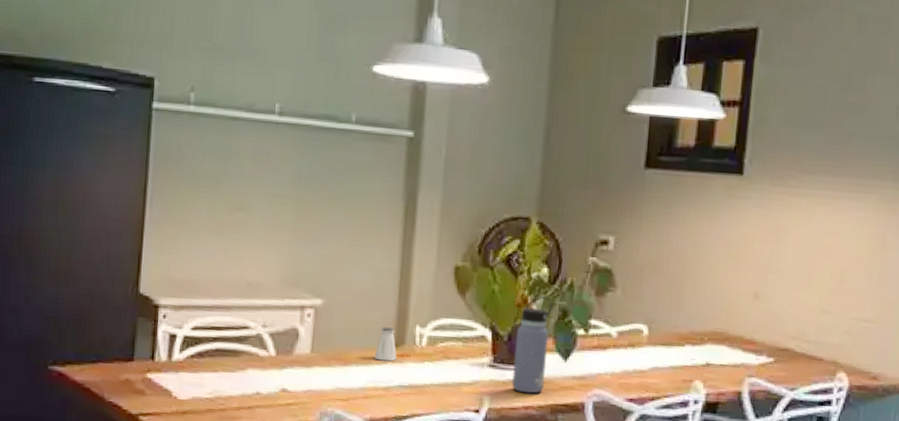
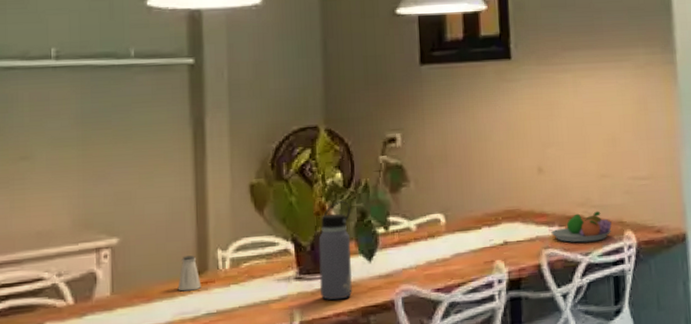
fruit bowl: none [757,346,825,378] -> present [551,211,612,243]

